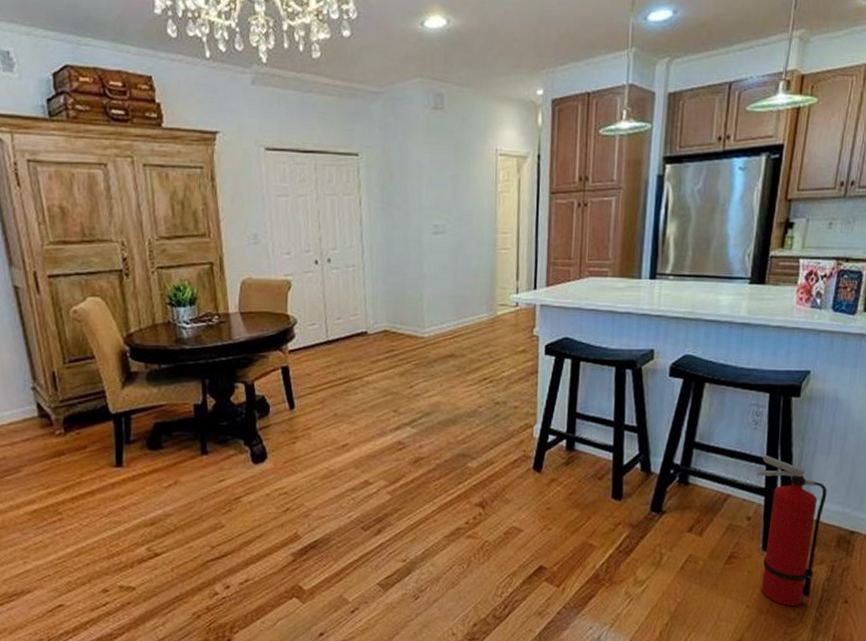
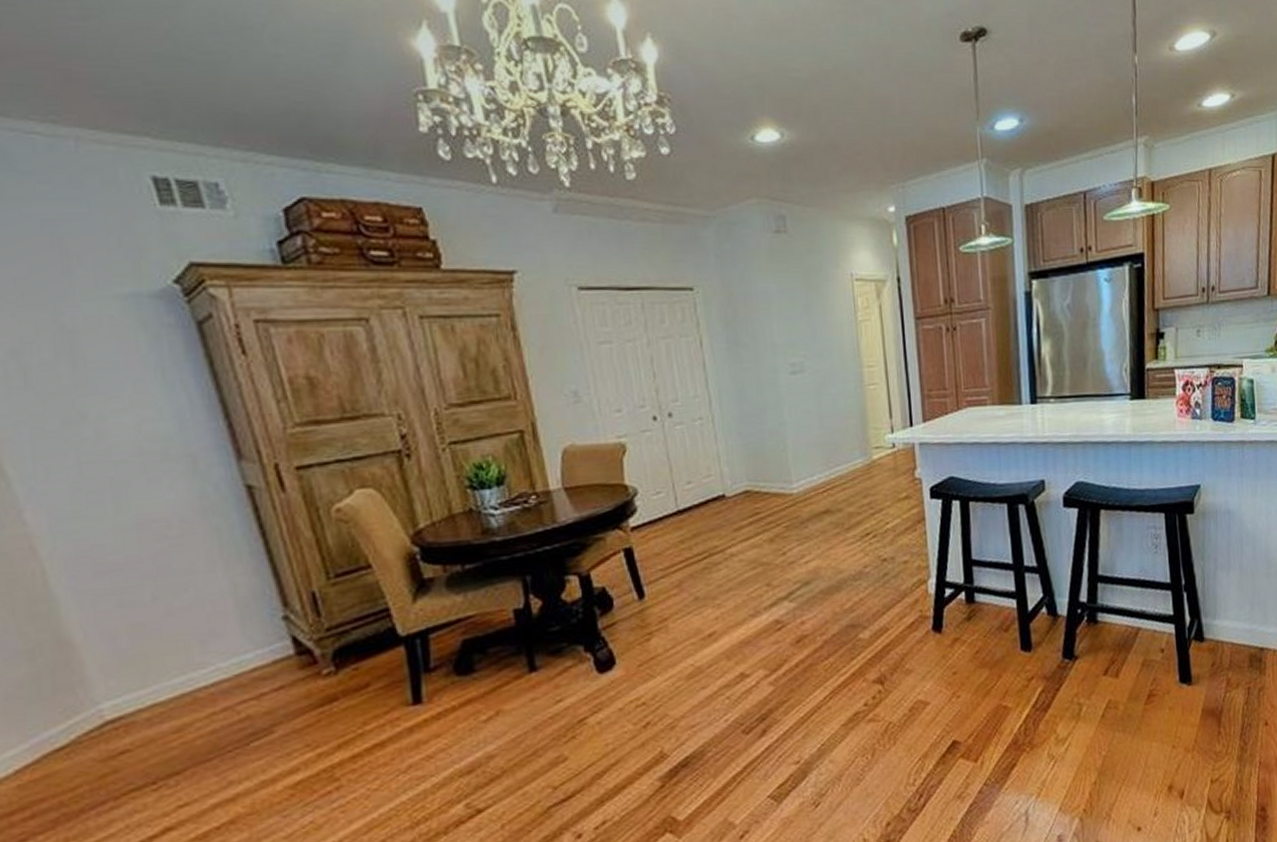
fire extinguisher: present [757,454,827,606] -> none [1163,579,1233,739]

